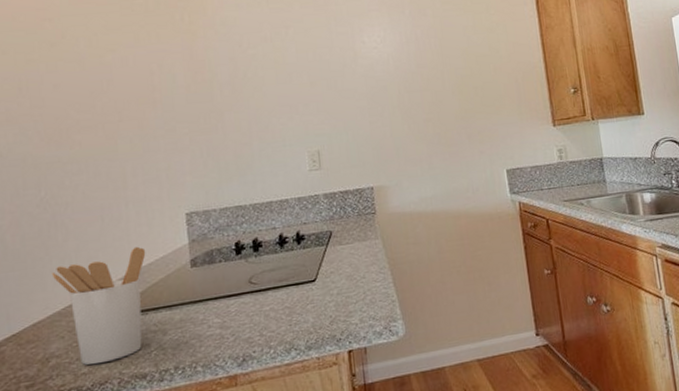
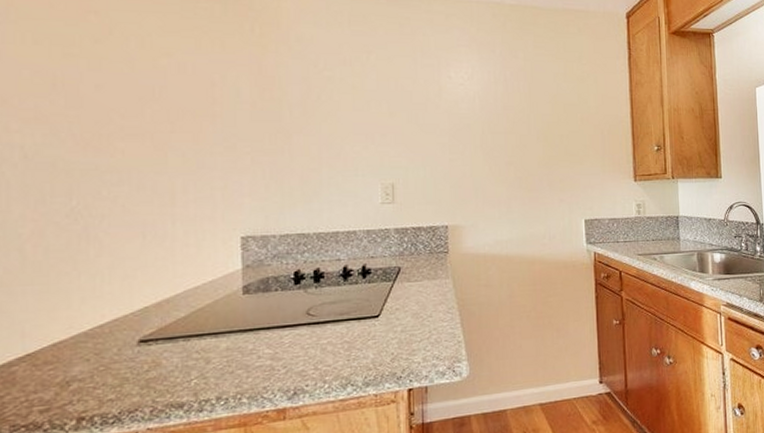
utensil holder: present [51,246,146,365] -> none [79,268,192,392]

